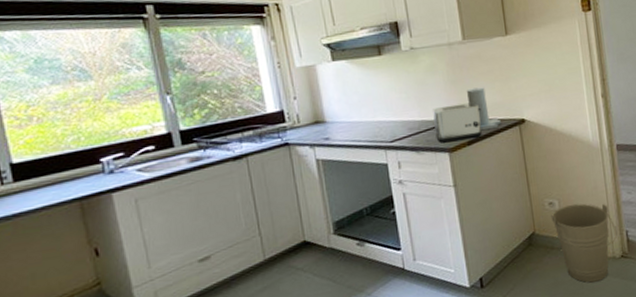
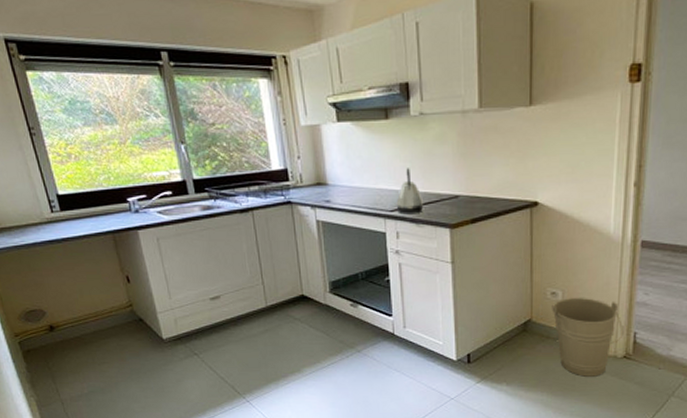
kettle: none [395,99,422,144] -> present [396,168,424,215]
toaster: present [433,102,482,143] -> none [438,178,491,218]
paper towel: present [467,87,501,131] -> none [477,163,511,210]

